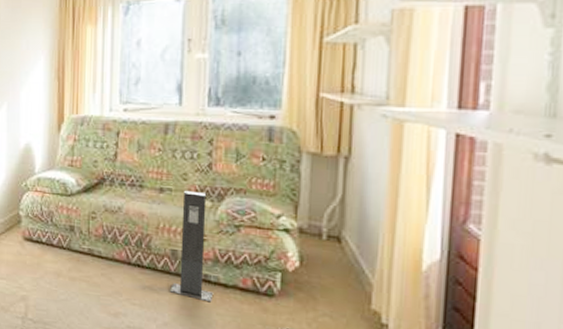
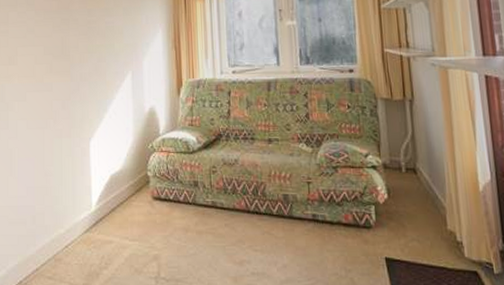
speaker: present [170,190,214,303] -> none [286,139,323,240]

